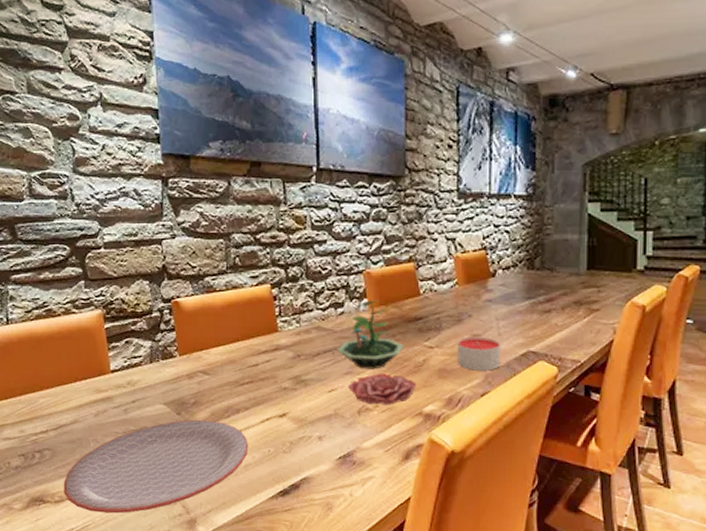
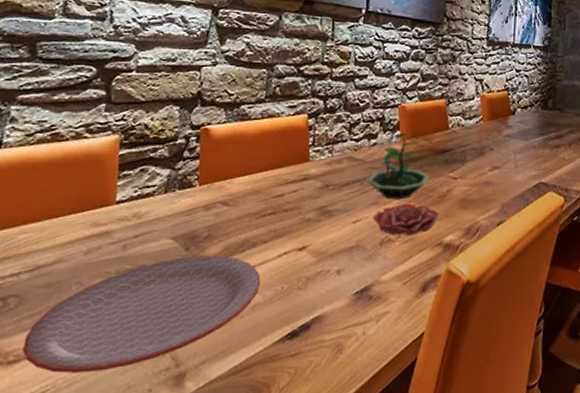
candle: present [457,336,501,371] -> none [478,168,517,201]

